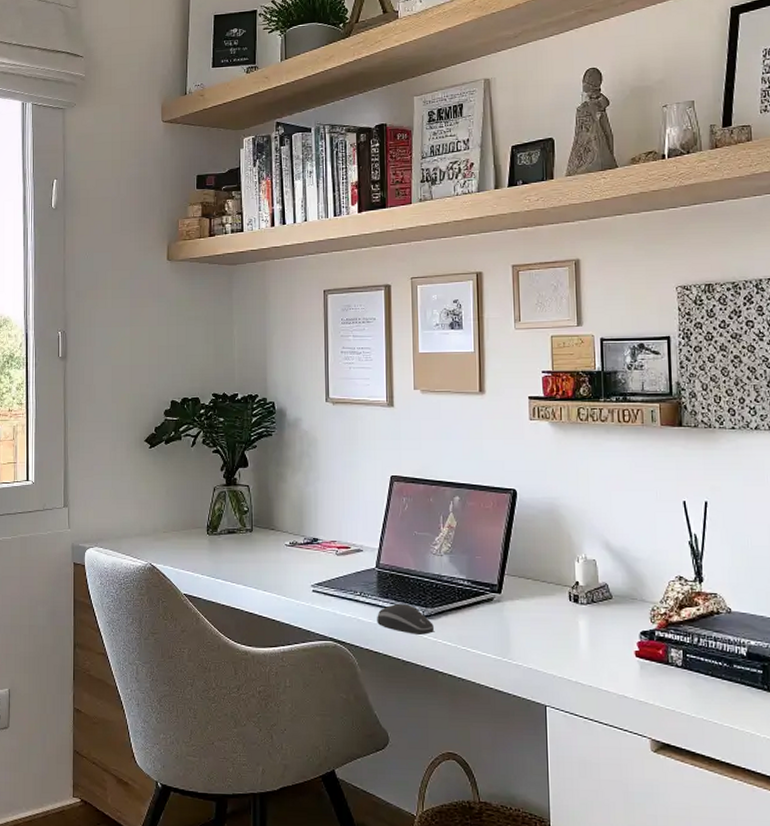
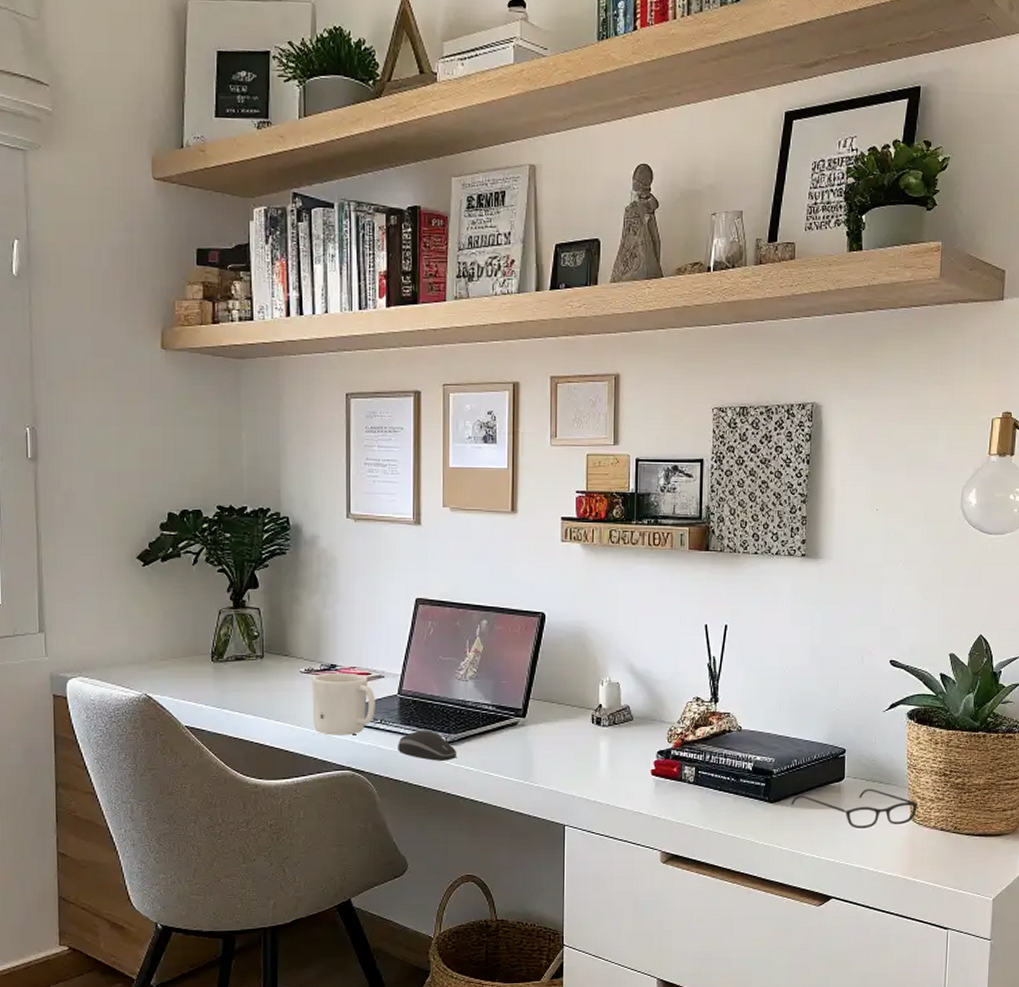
mug: none [296,547,355,607] -> present [312,674,375,736]

